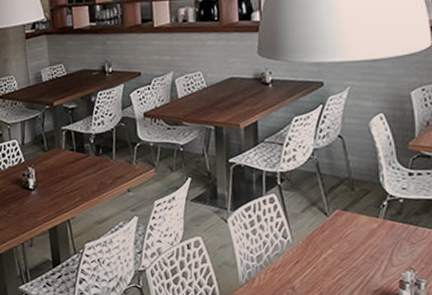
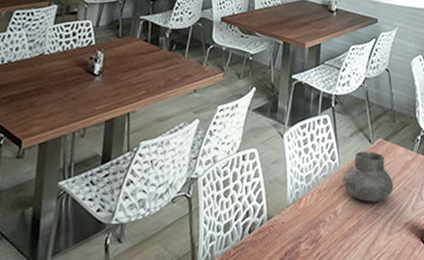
vase: none [297,224,358,274] -> present [342,151,394,202]

